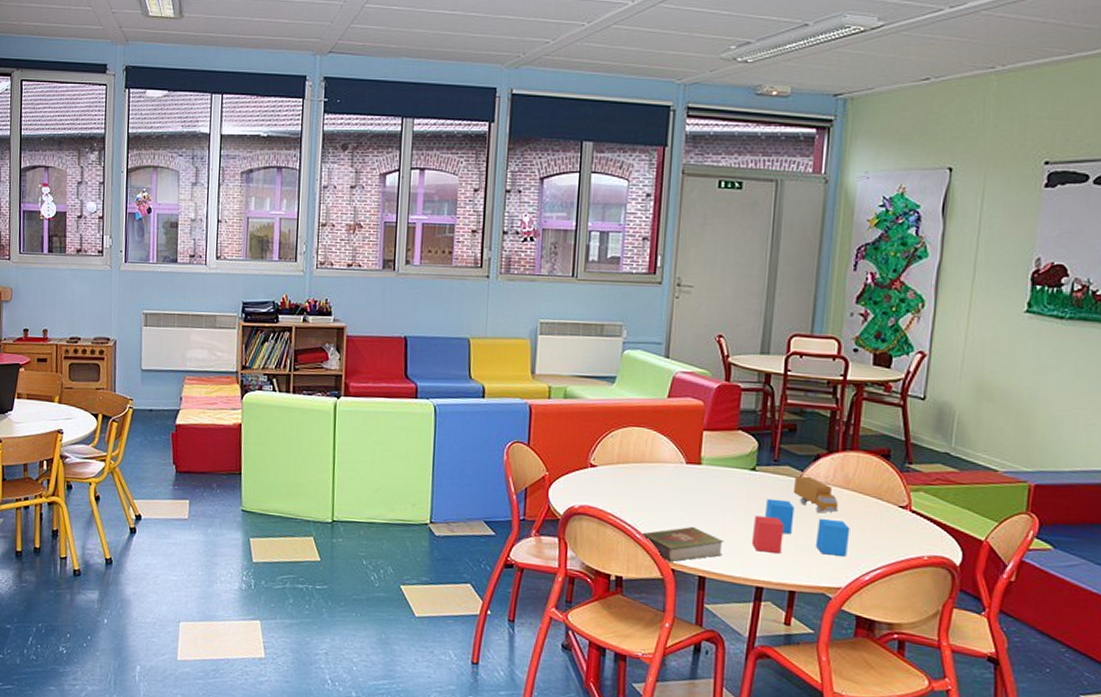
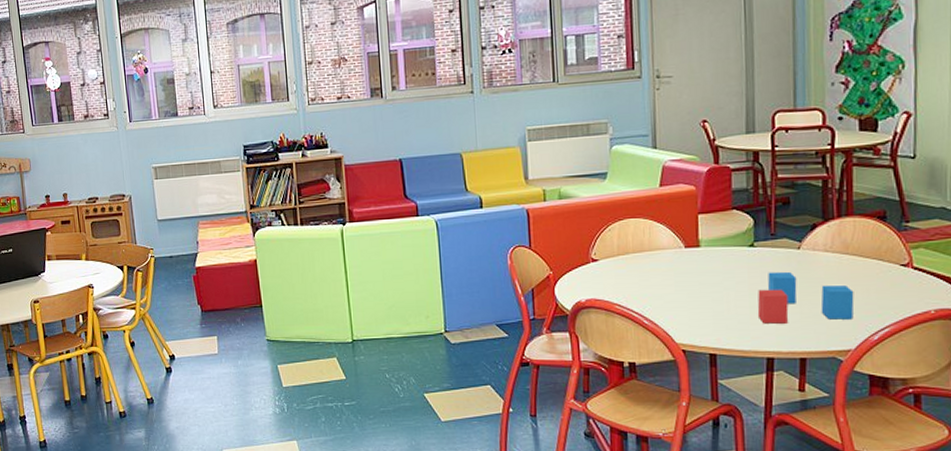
book: present [643,526,725,562] -> none [651,307,731,343]
toy truck: present [792,476,839,513] -> none [793,246,840,280]

